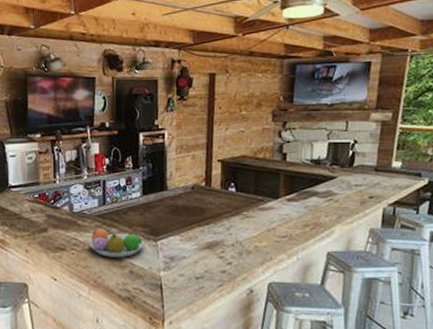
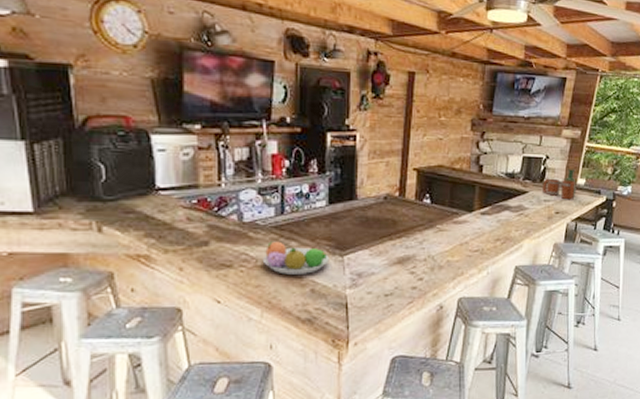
tavern set: none [352,149,392,184] -> present [542,166,576,200]

